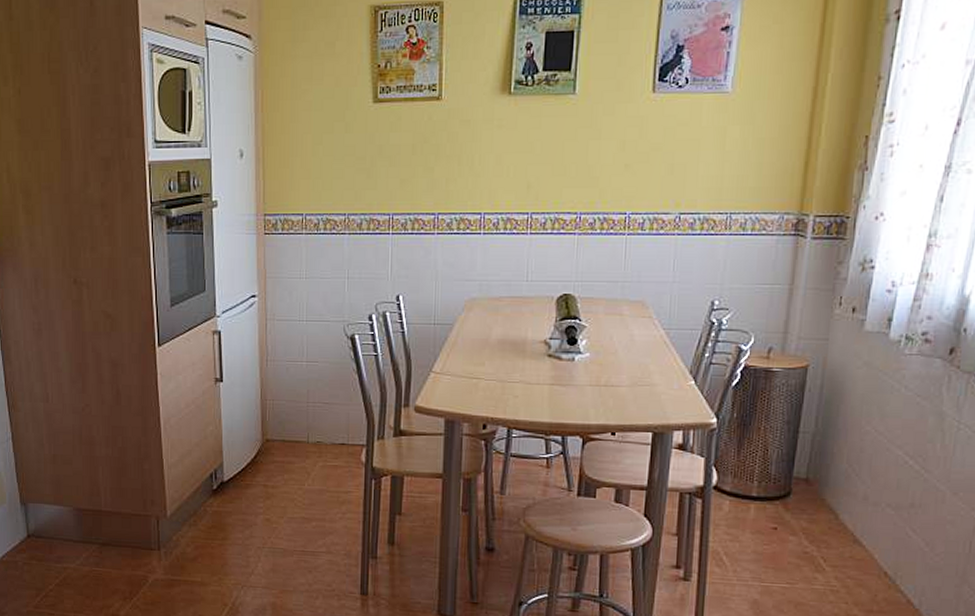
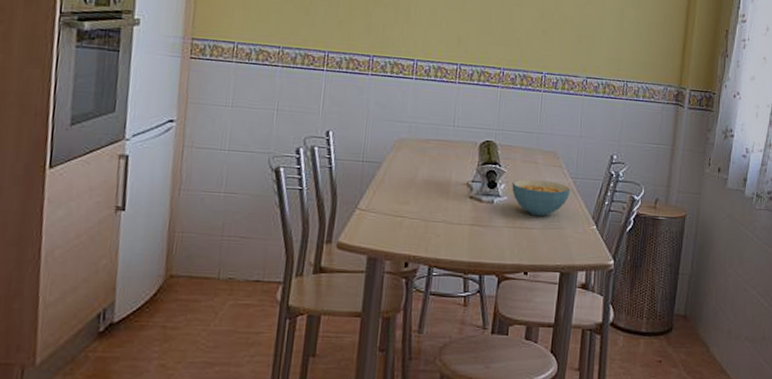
cereal bowl: none [594,333,663,373] -> present [512,179,571,217]

